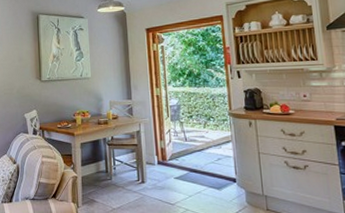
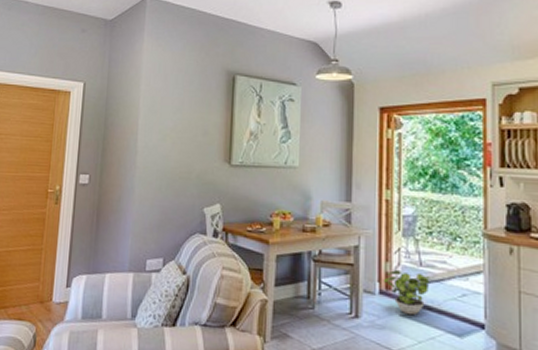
potted plant: none [159,145,194,178] -> present [383,269,430,316]

